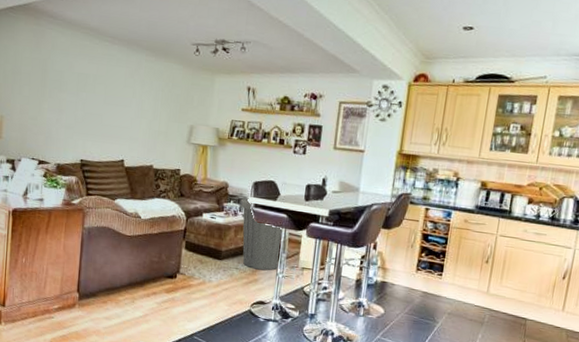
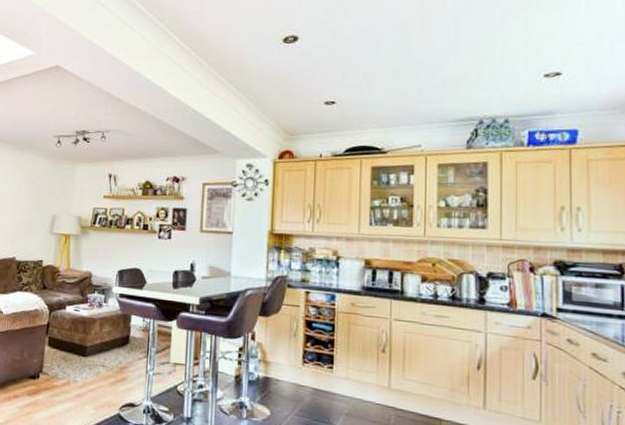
trash can: present [240,198,281,271] -> none [105,287,149,368]

